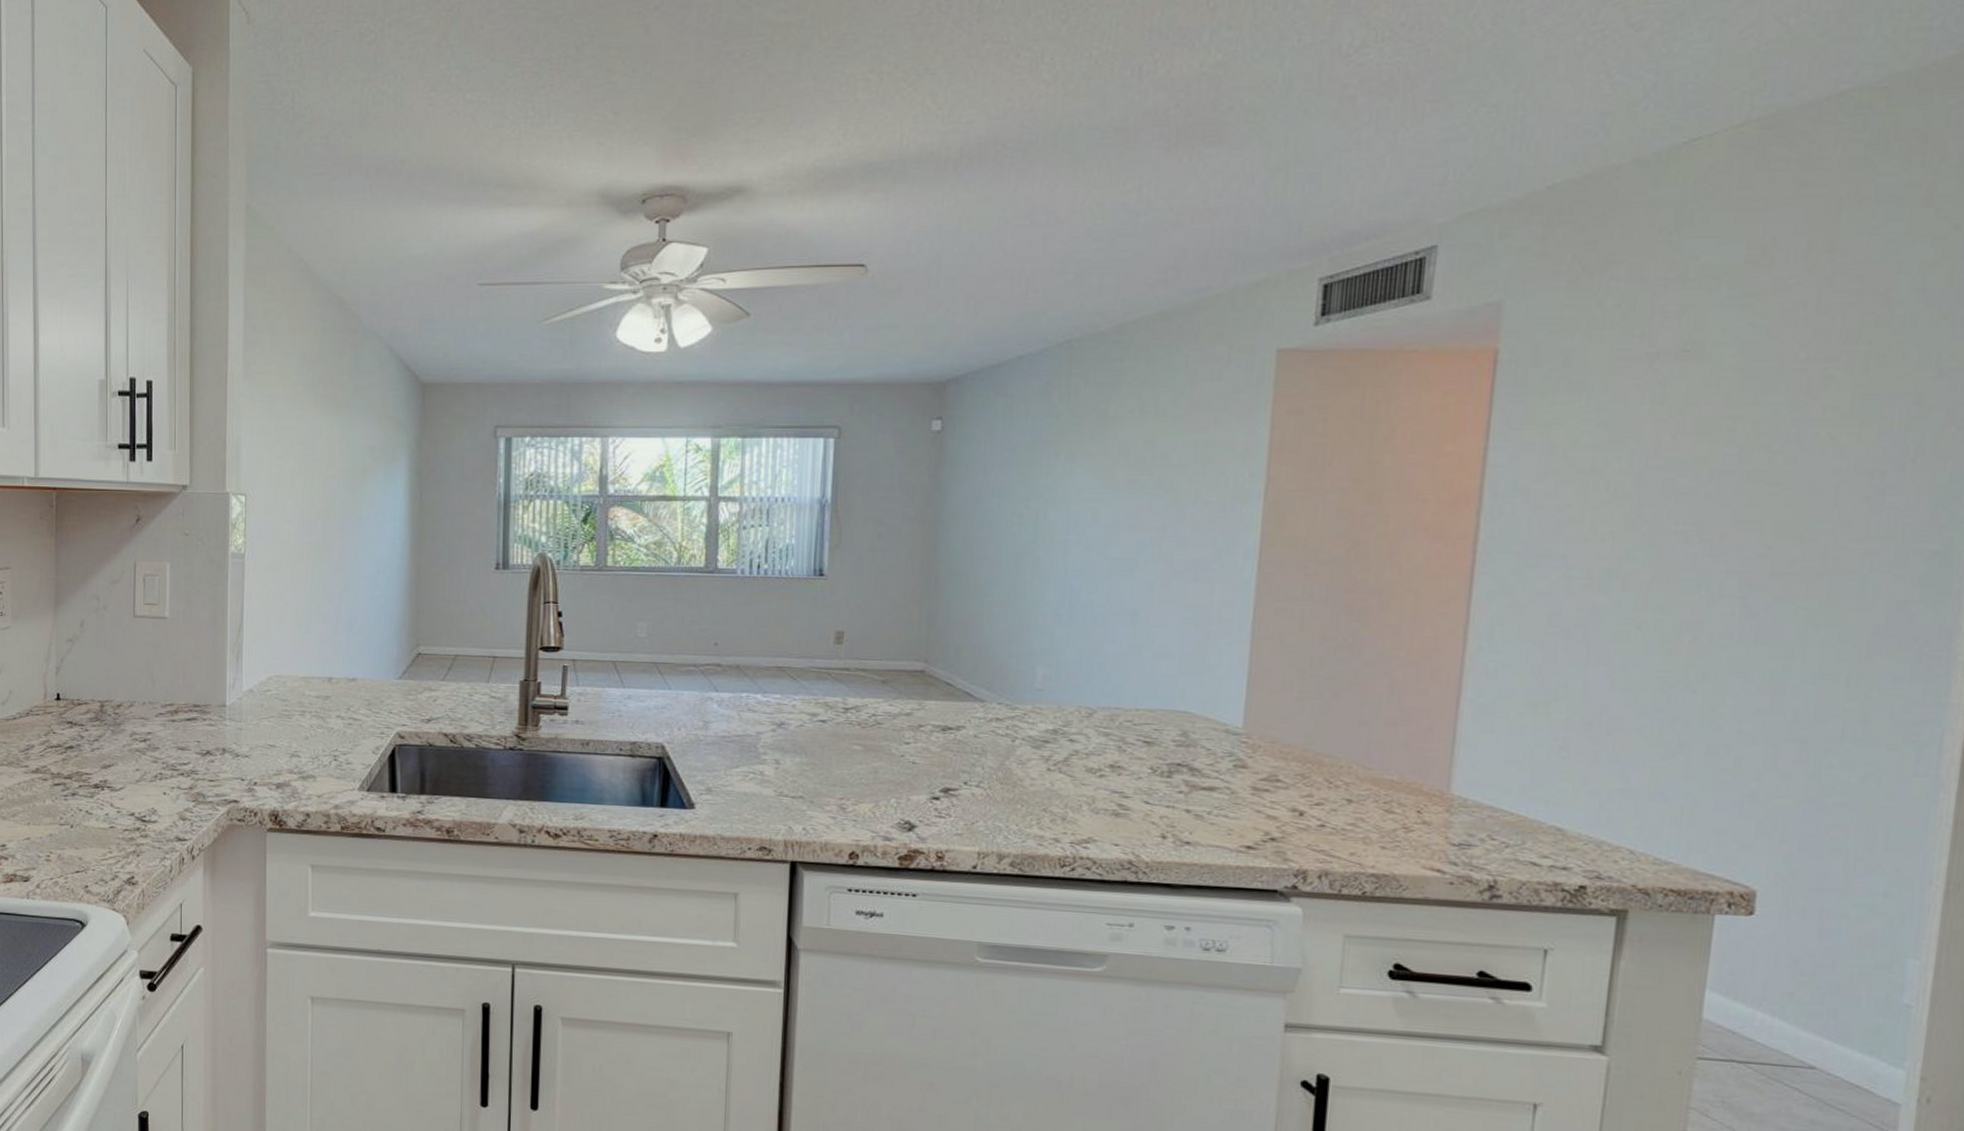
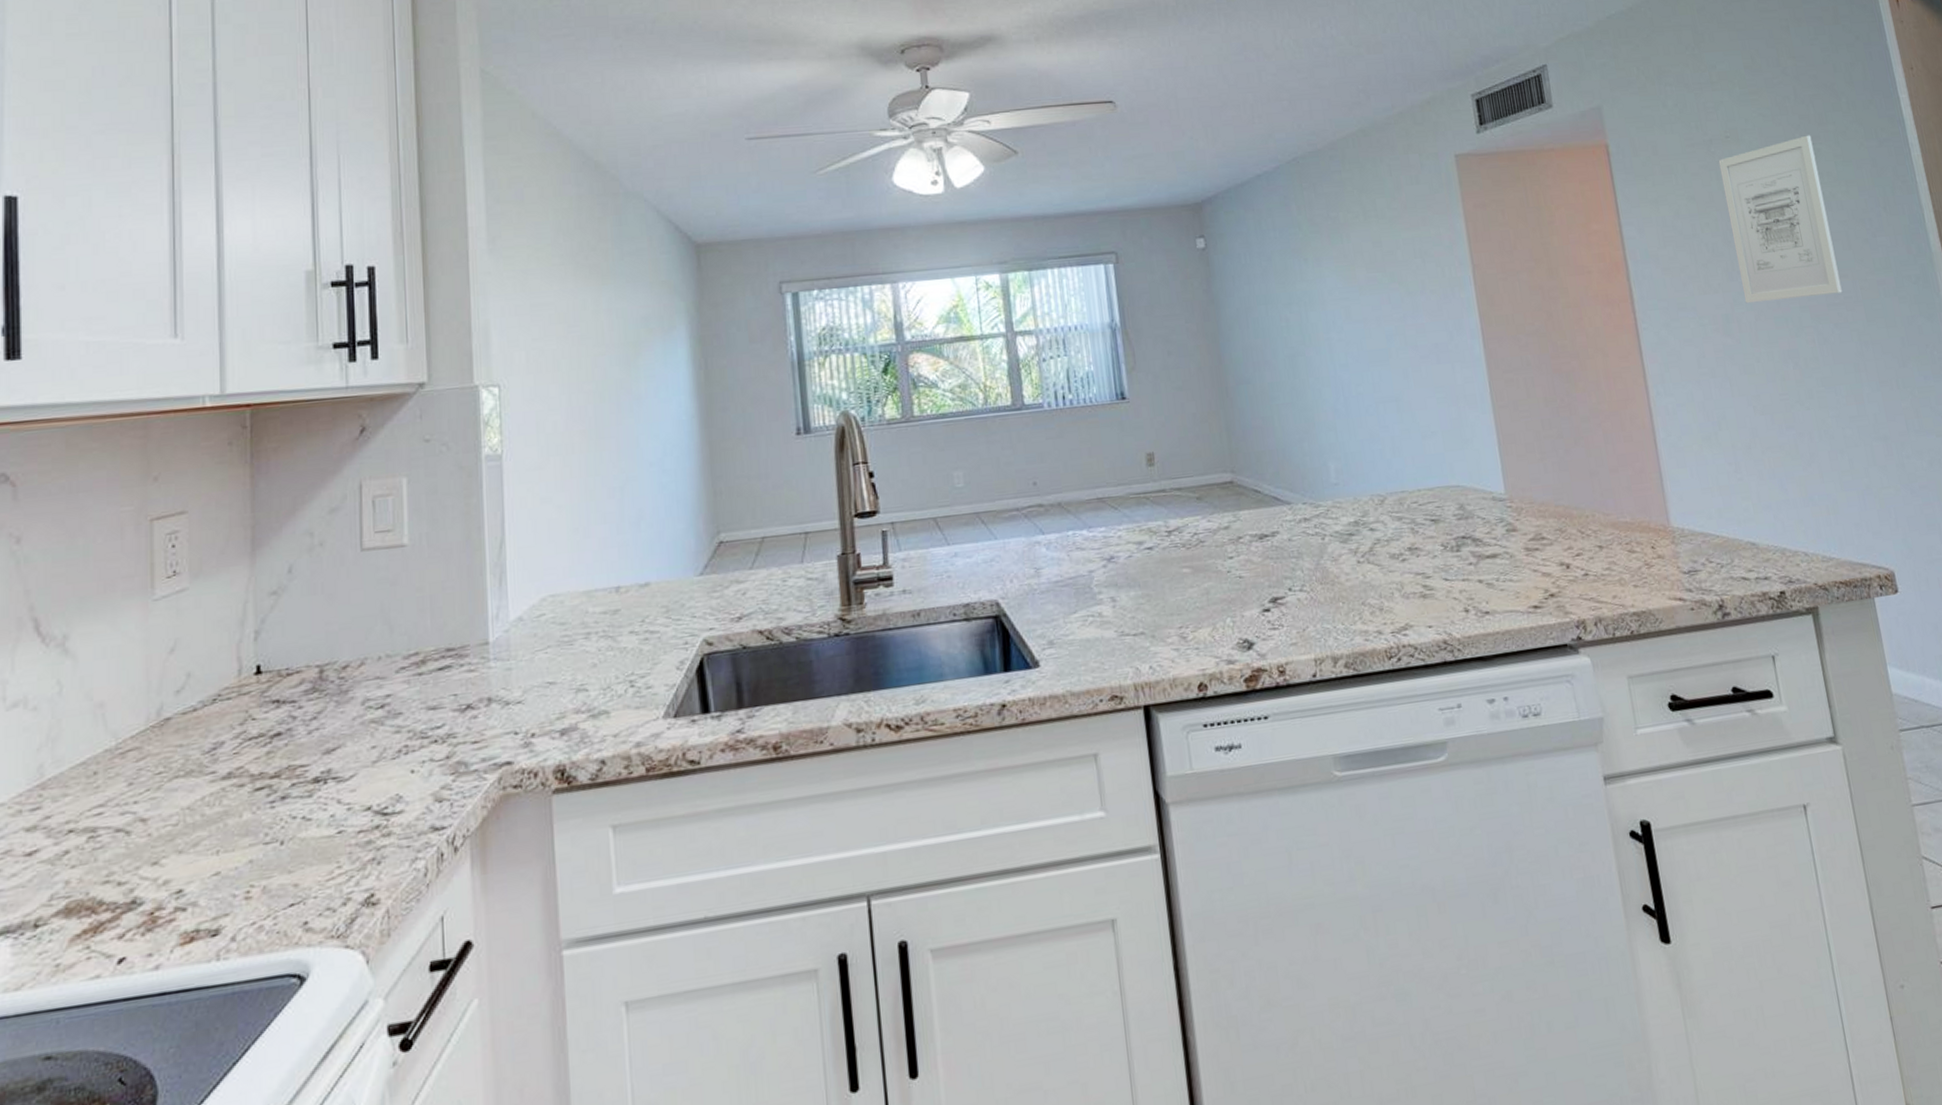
wall art: none [1643,356,1825,561] -> present [1718,135,1843,304]

